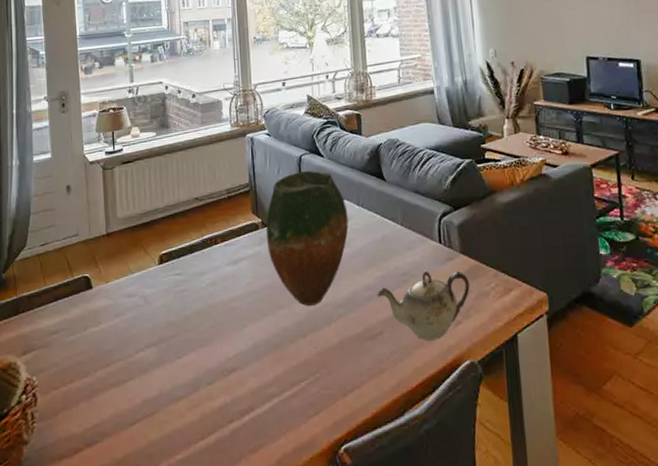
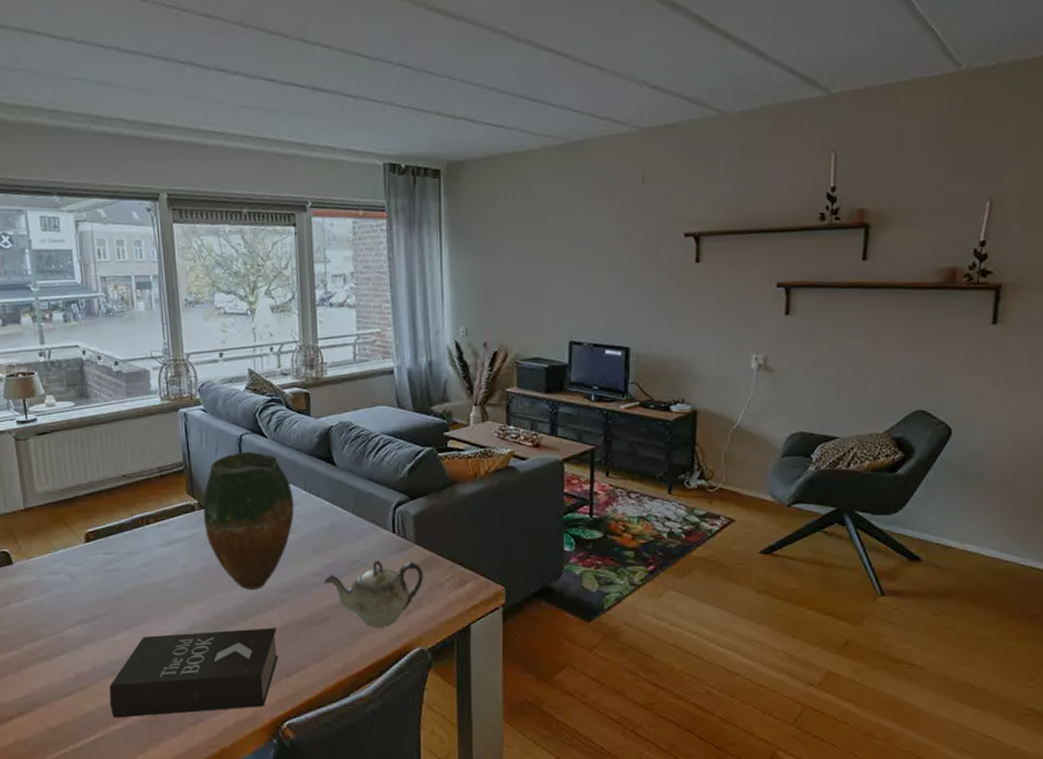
book: none [173,344,336,447] -> present [109,628,279,718]

